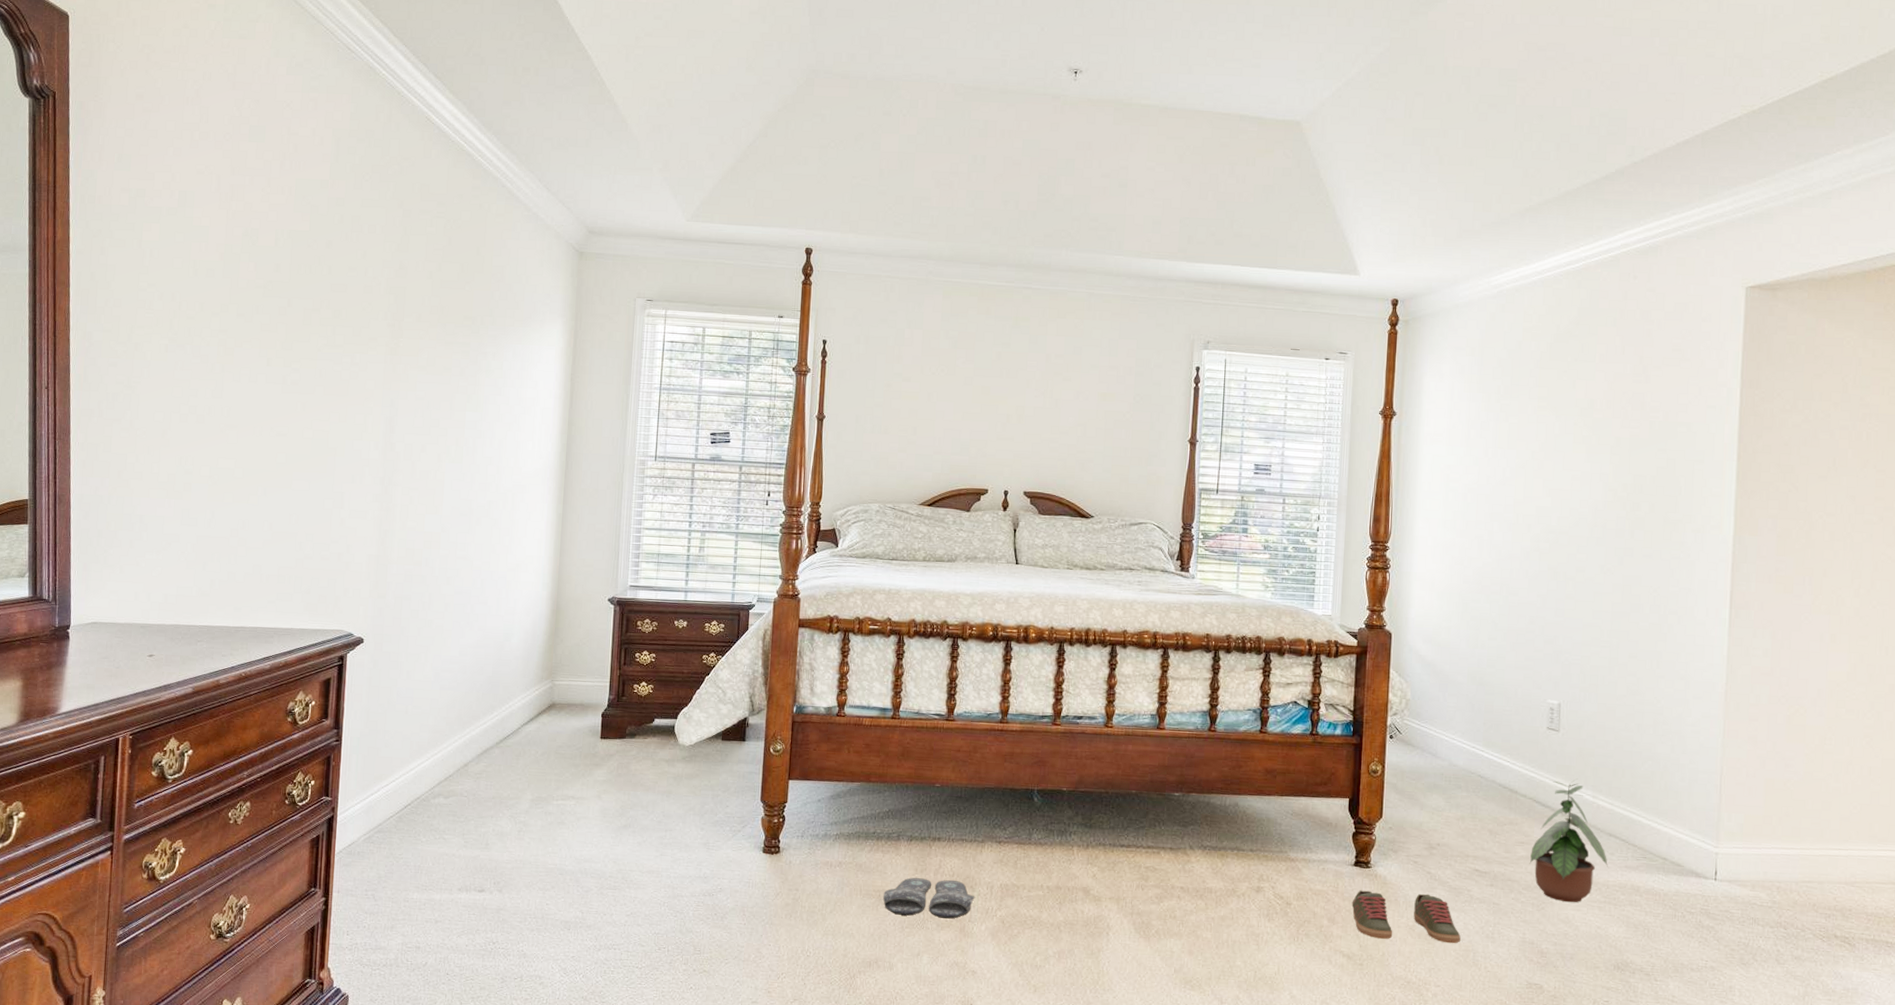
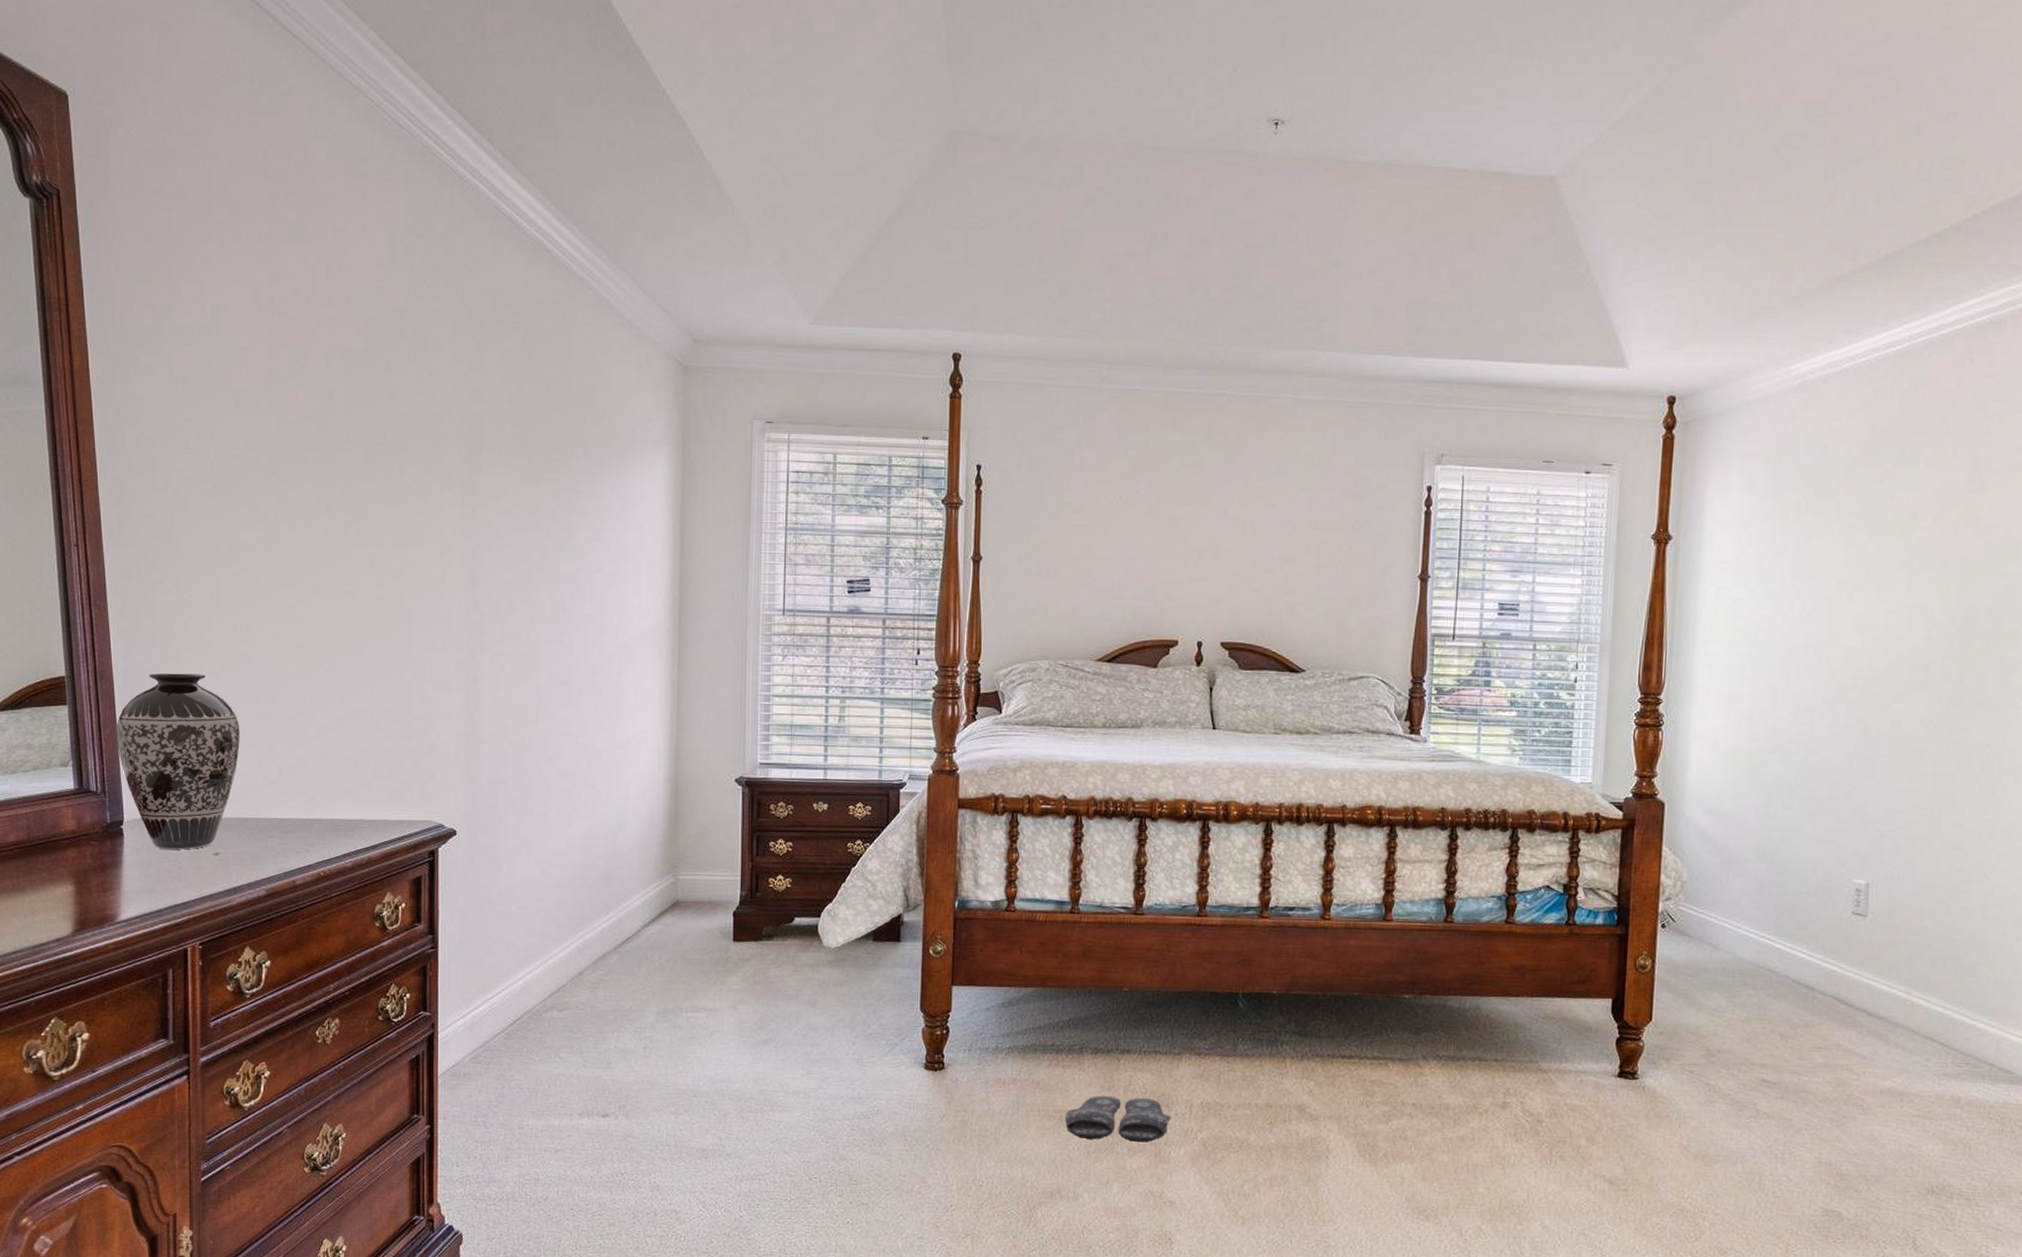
decorative vase: none [69,498,179,652] -> present [116,673,240,850]
shoe: present [1351,890,1461,944] -> none [1614,1105,1744,1166]
potted plant: present [1529,778,1608,902] -> none [1827,972,1923,1116]

